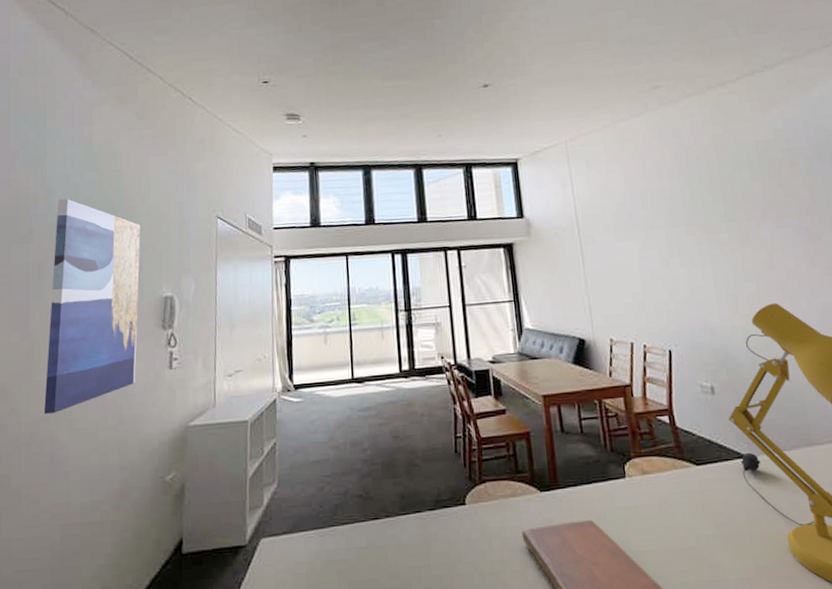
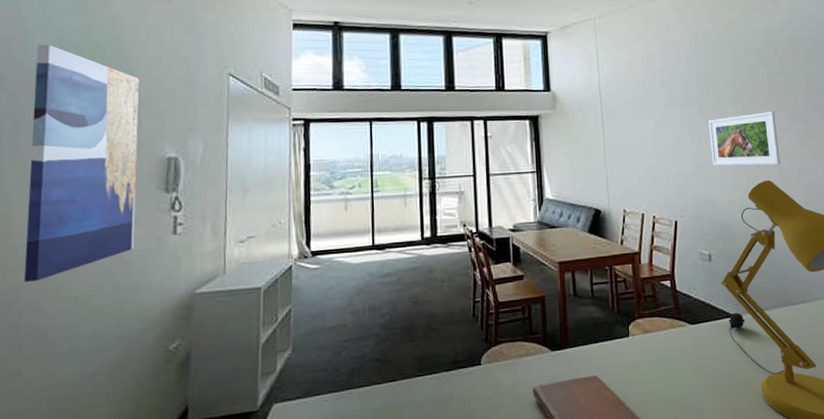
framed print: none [699,227,788,290] -> present [708,110,780,166]

